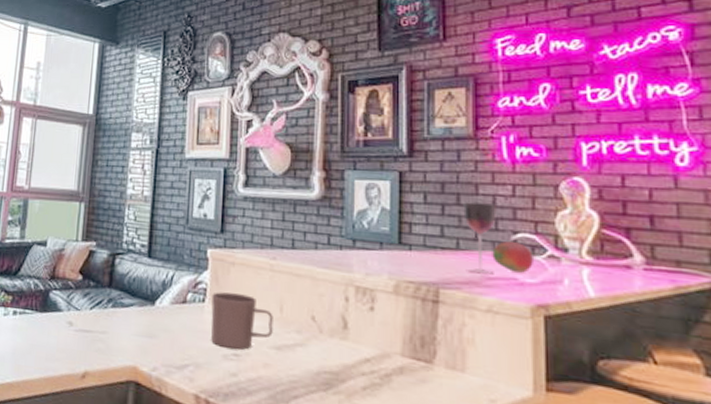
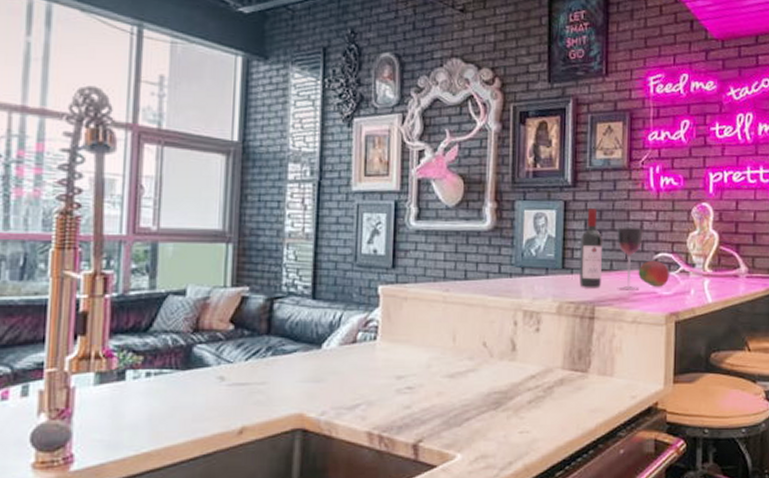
mug: present [211,292,273,350] -> none [383,328,446,382]
wine bottle: none [420,179,447,269] -> present [579,207,602,289]

